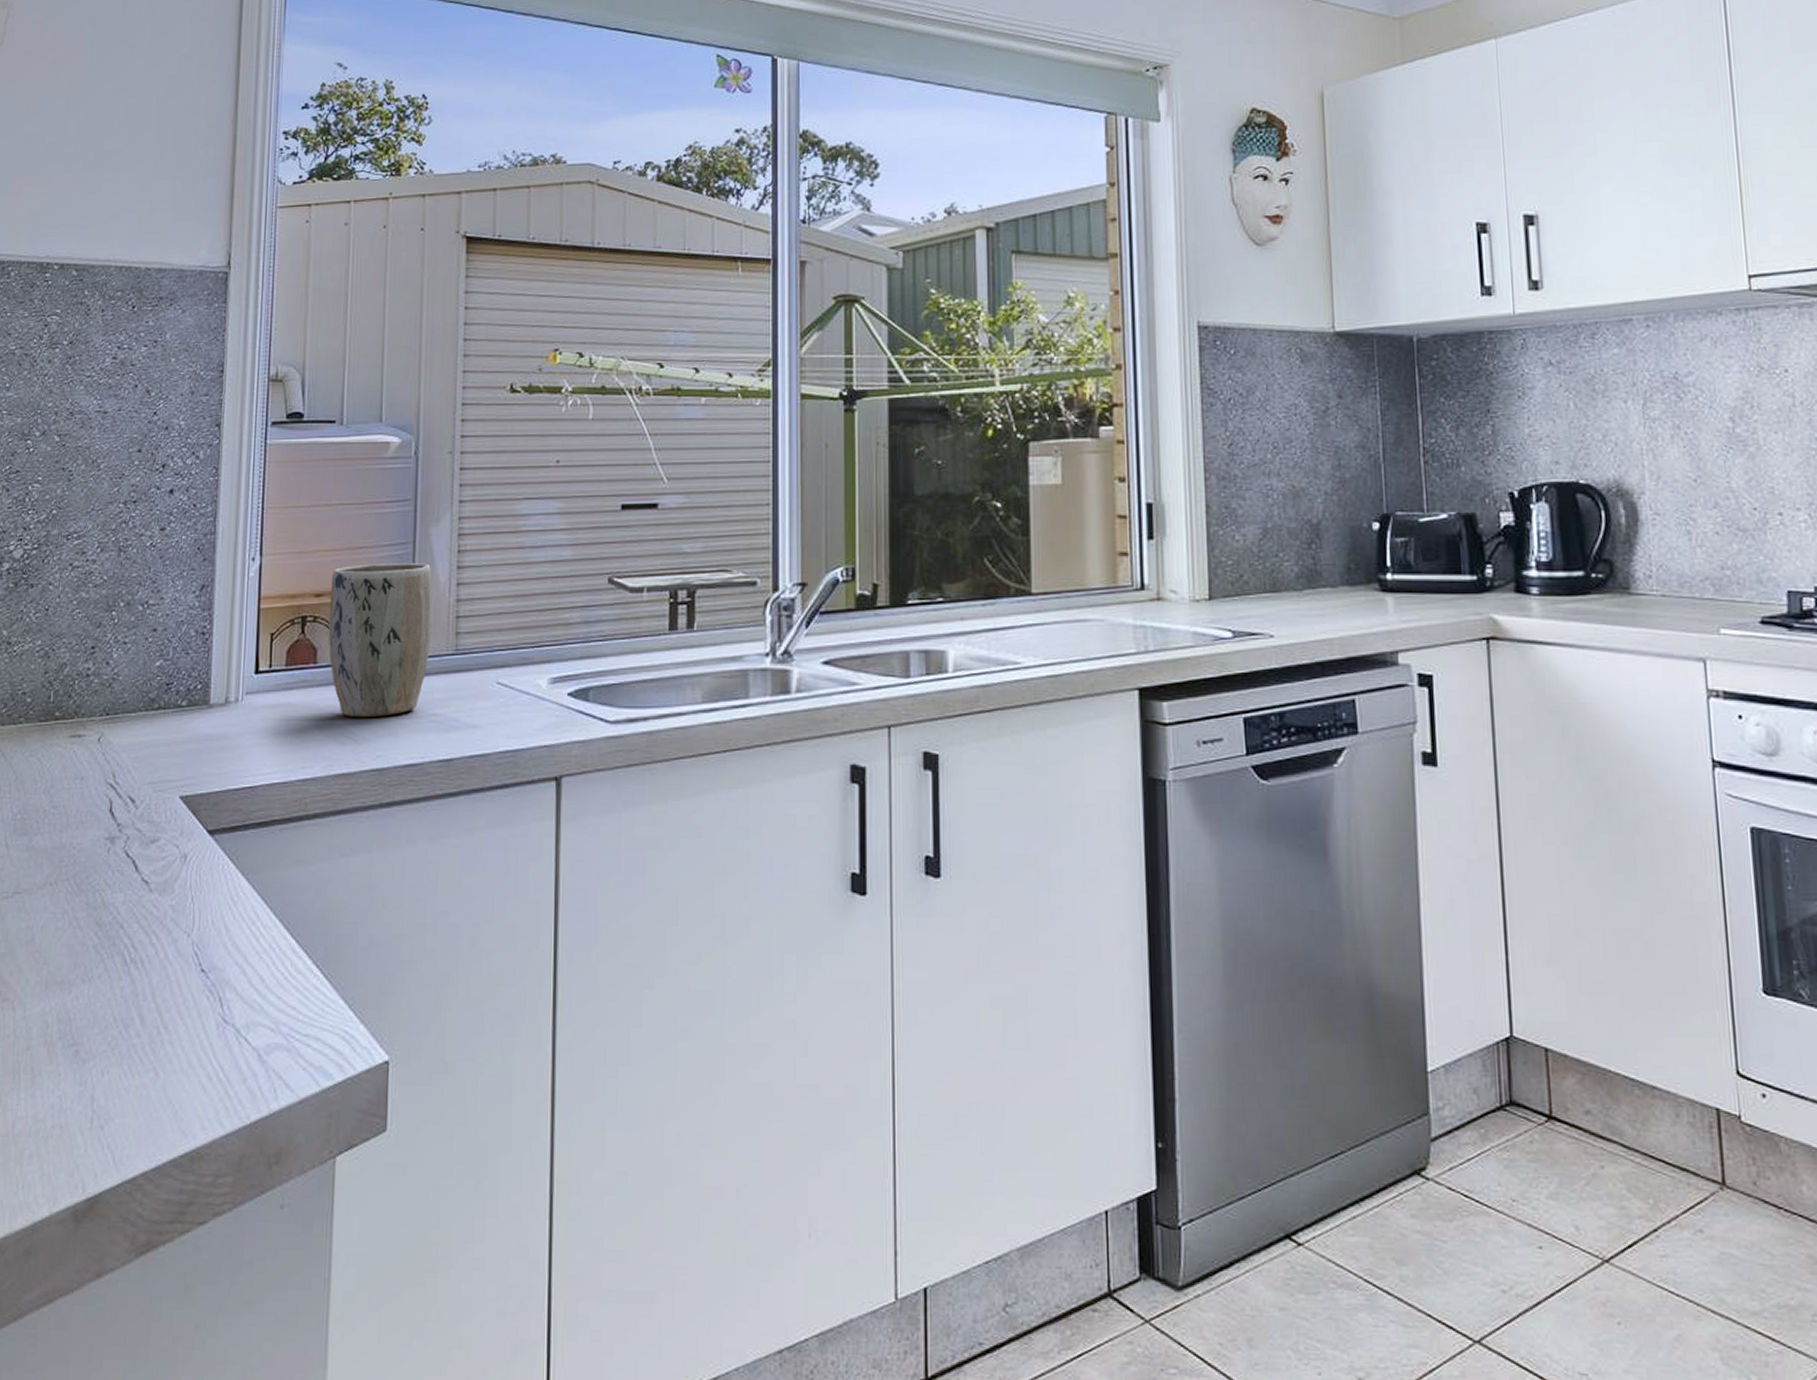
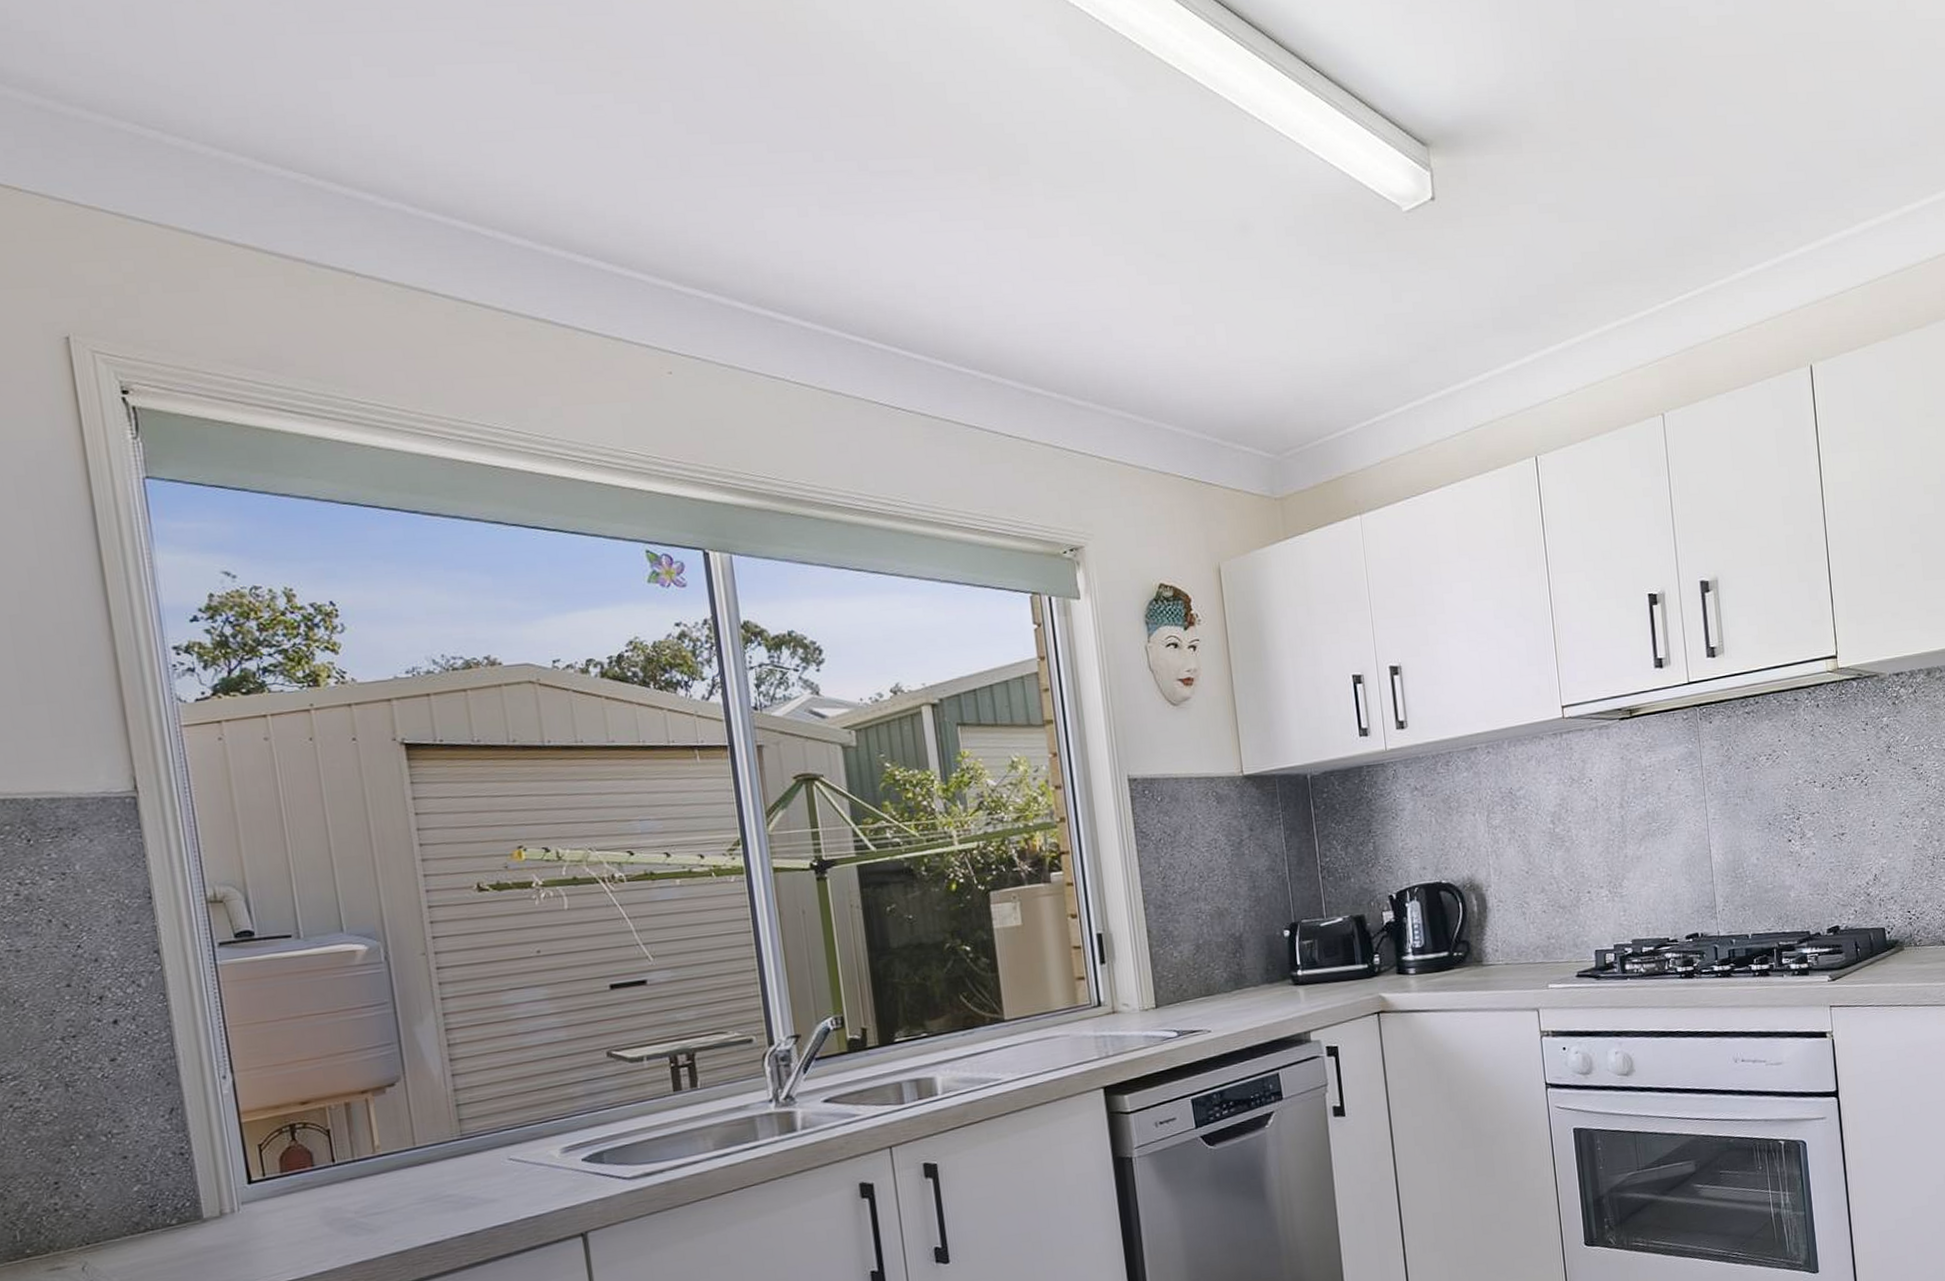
plant pot: present [328,563,433,717] -> none [315,1060,434,1210]

